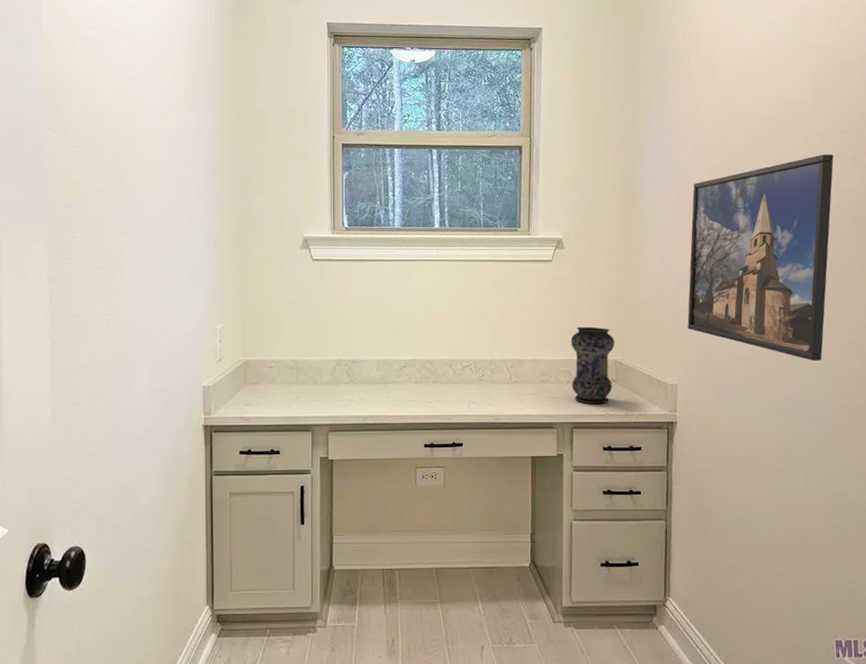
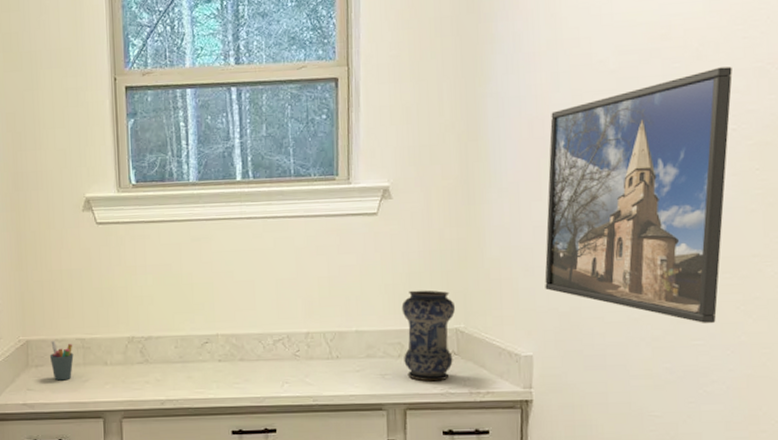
pen holder: none [266,362,288,397] -> present [49,341,74,381]

